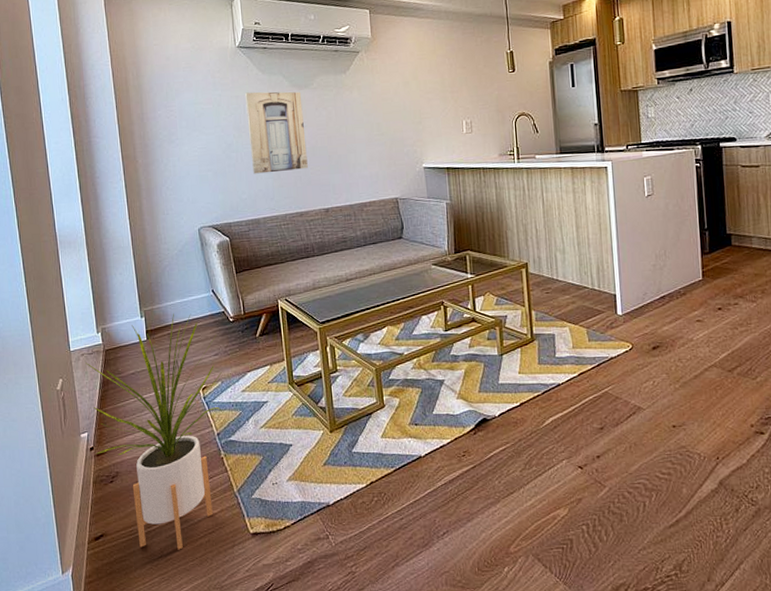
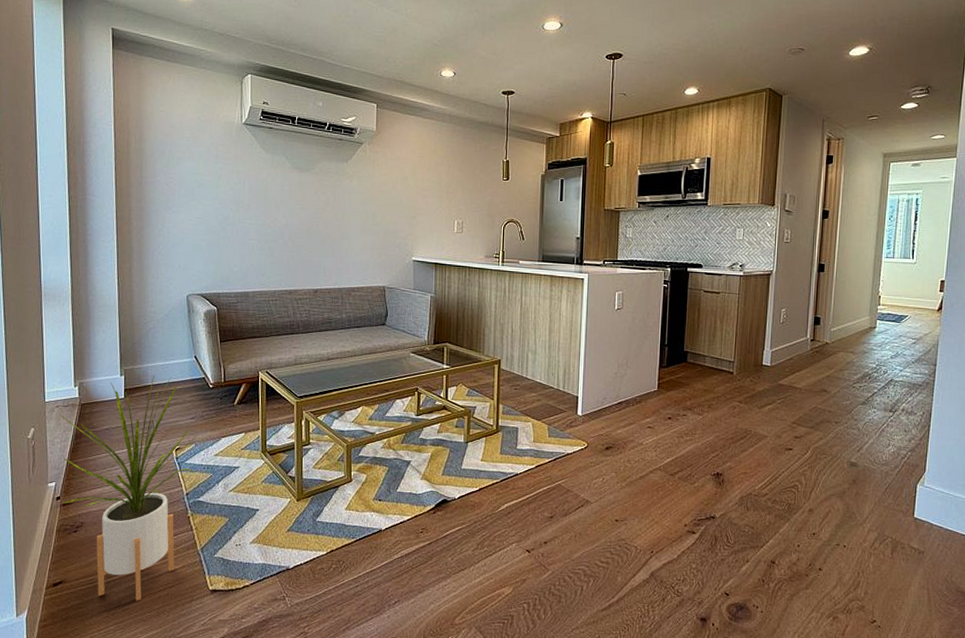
wall art: present [244,91,308,174] -> none [246,169,302,250]

